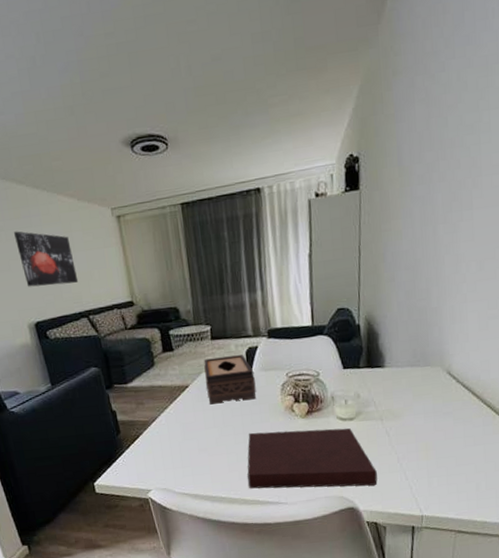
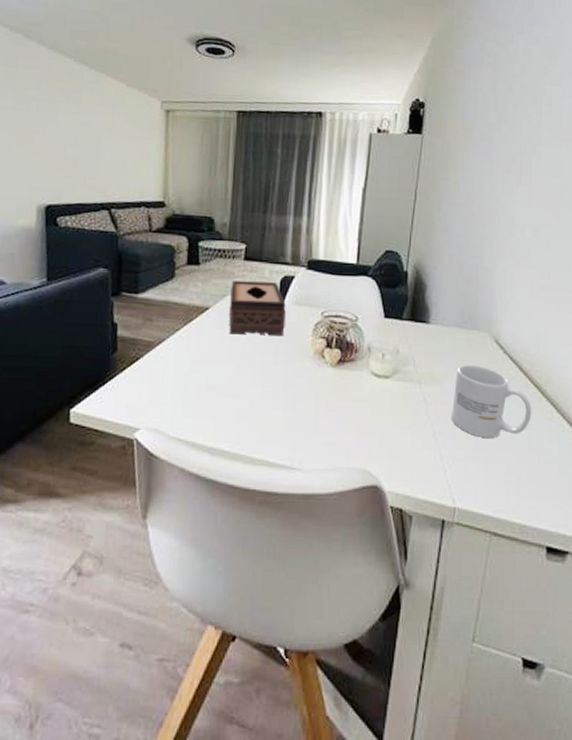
wall art: present [13,231,79,287] -> none [46,103,108,170]
notebook: present [247,428,378,489] -> none [258,375,409,461]
mug: none [413,396,487,457] -> present [452,364,532,438]

